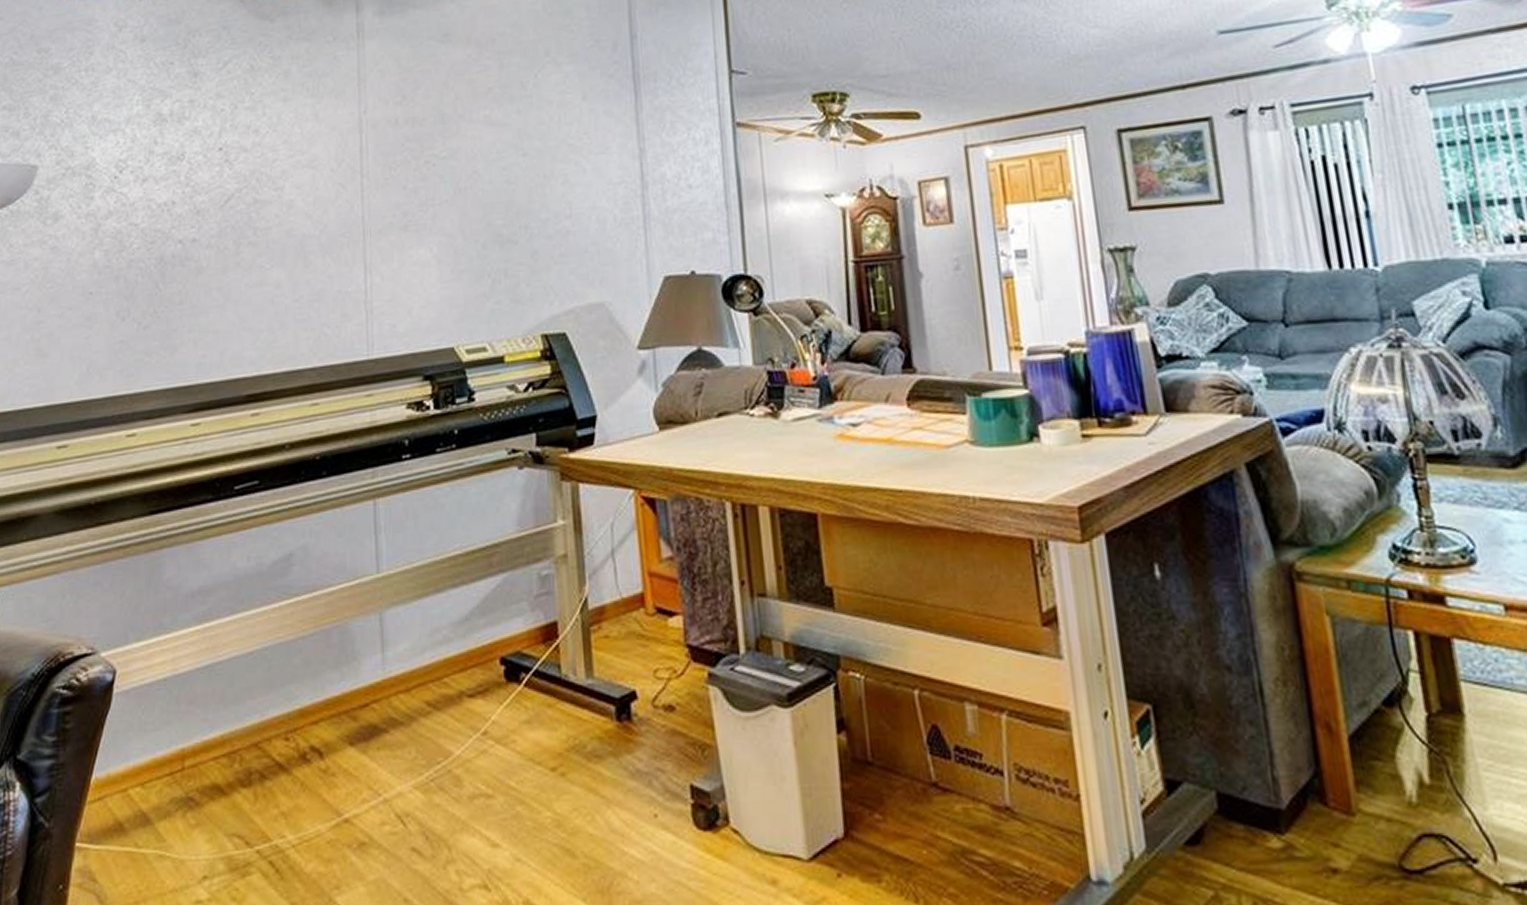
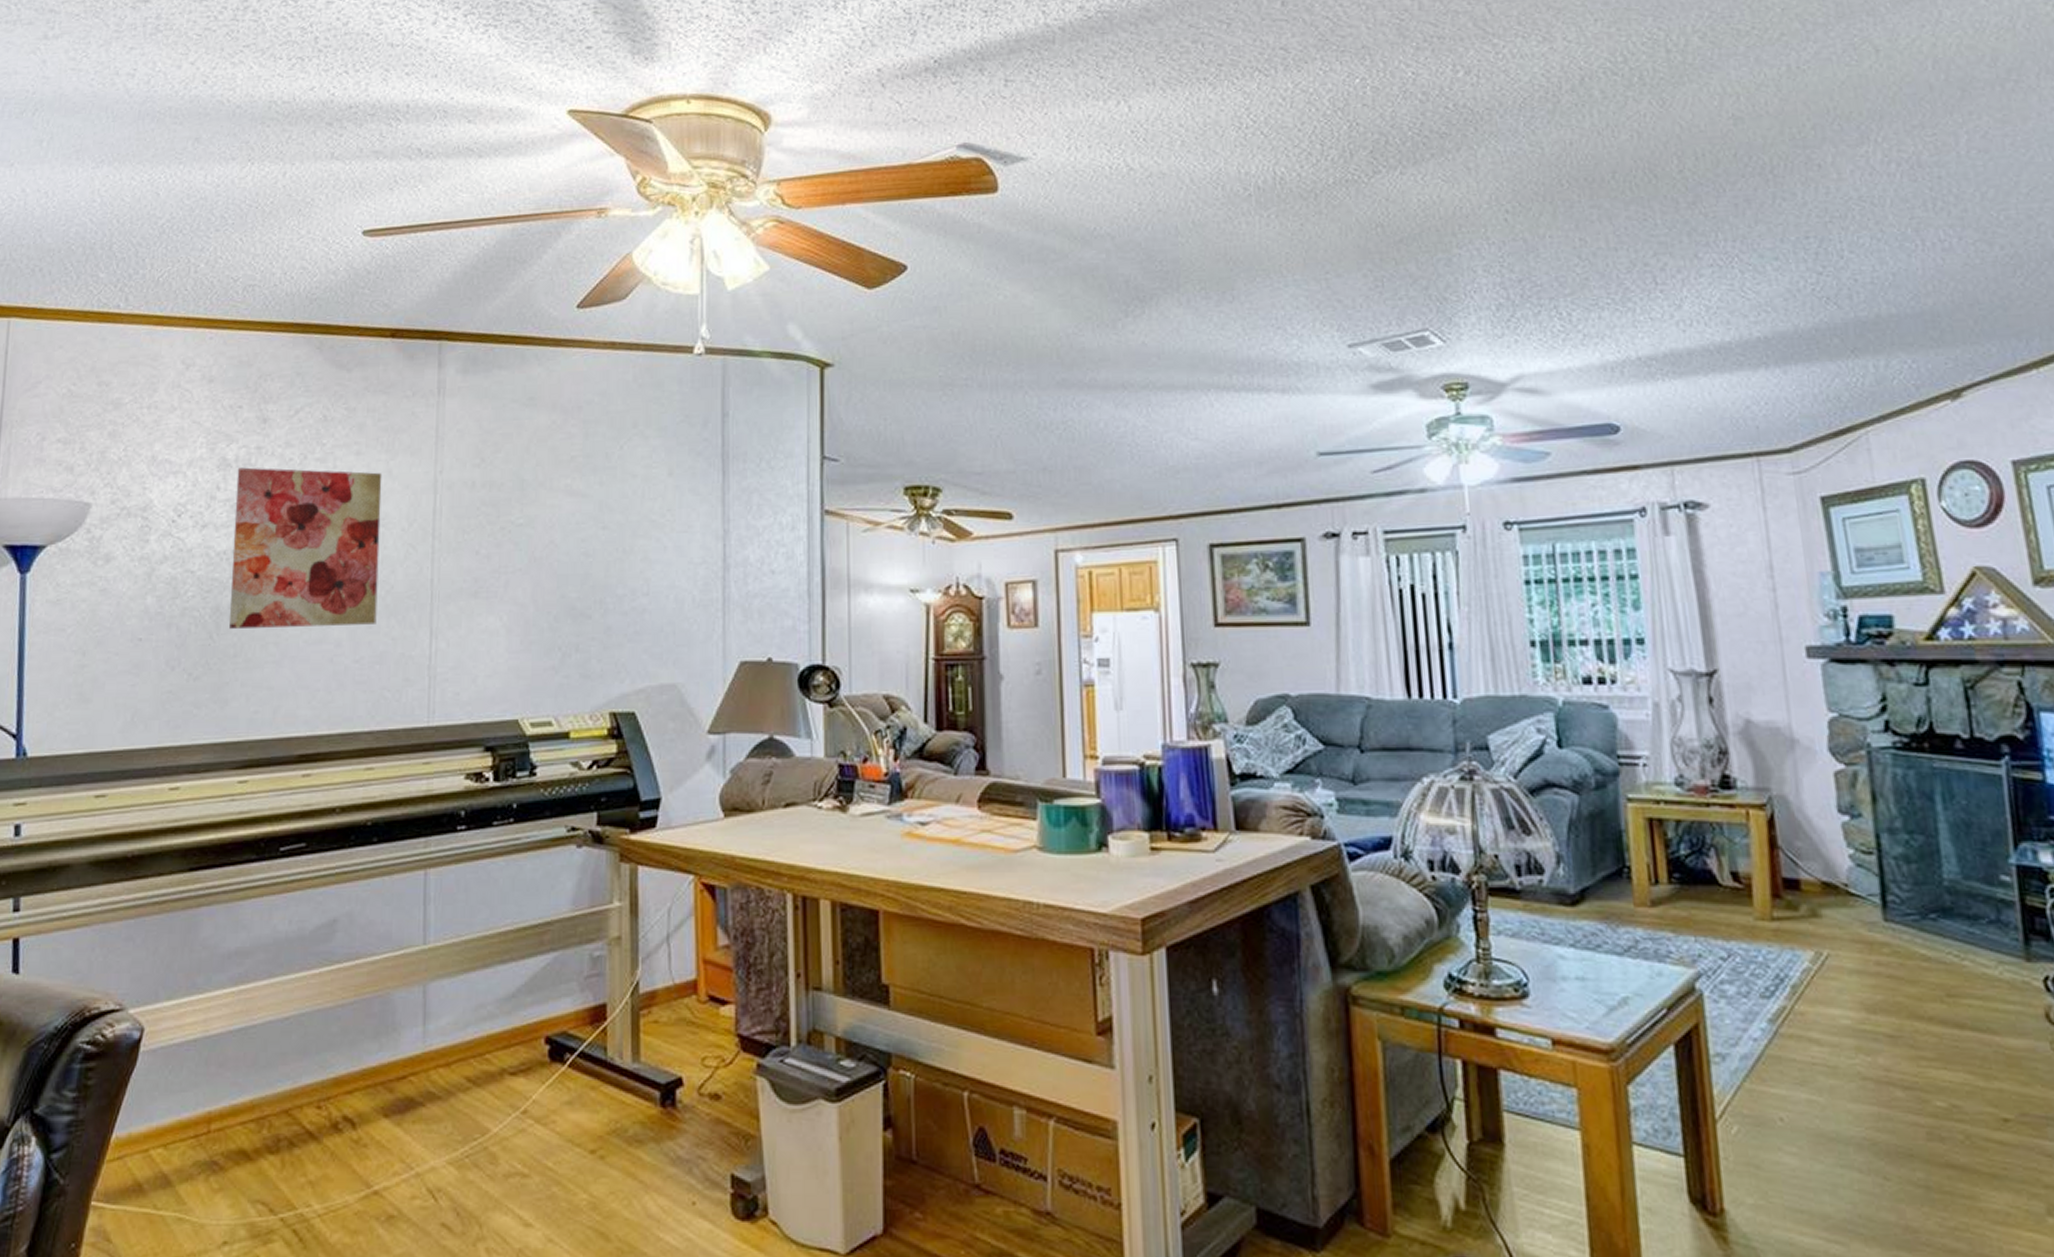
wall art: none [173,116,313,277] -> present [229,467,382,629]

